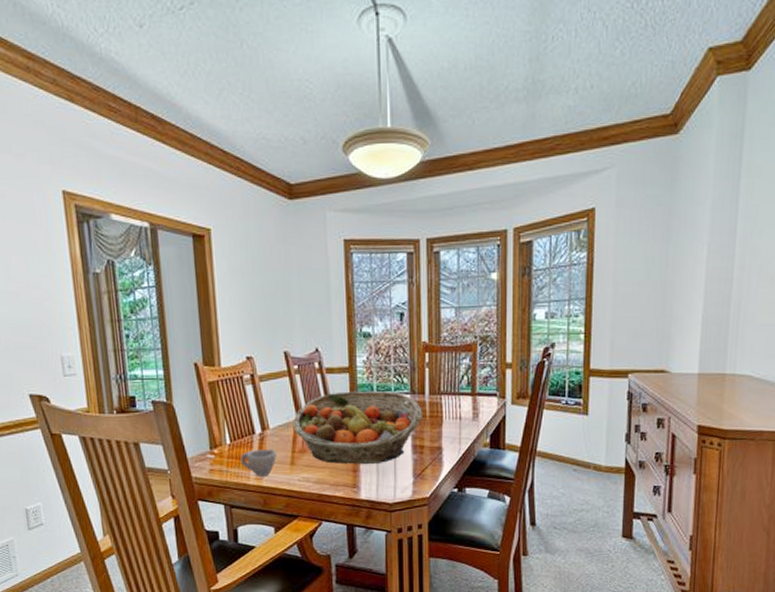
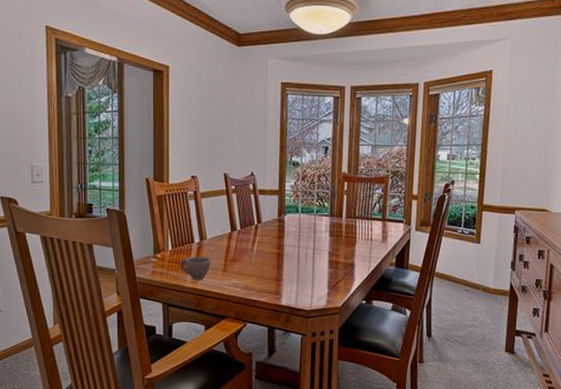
fruit basket: present [292,390,423,464] -> none [227,210,339,275]

